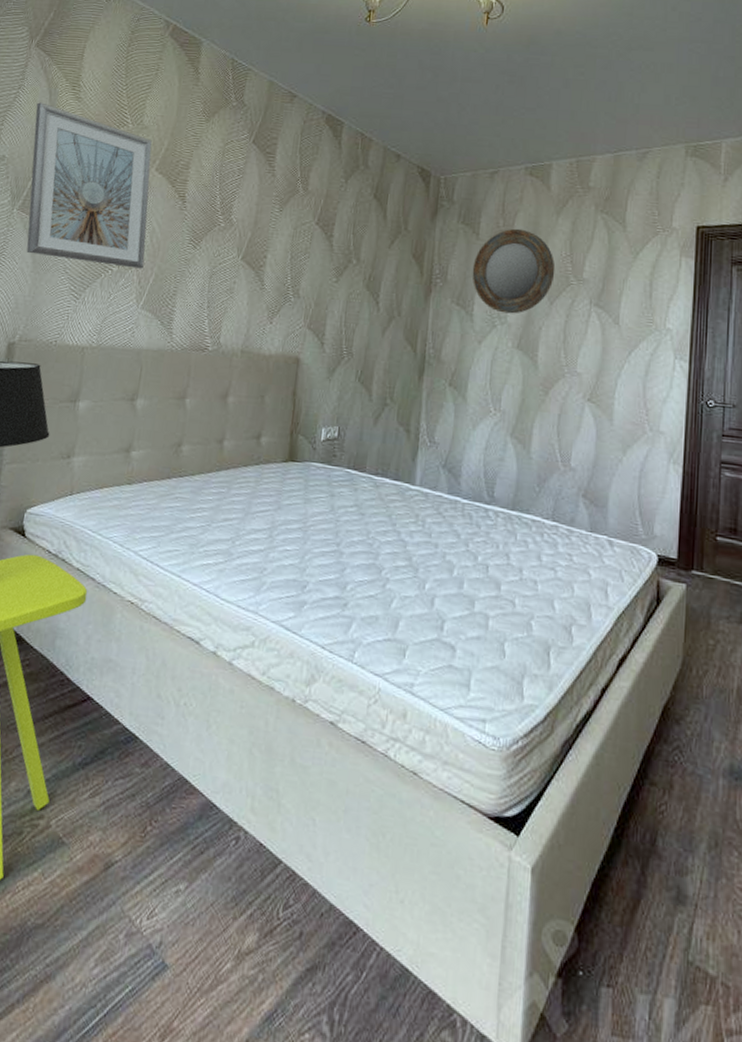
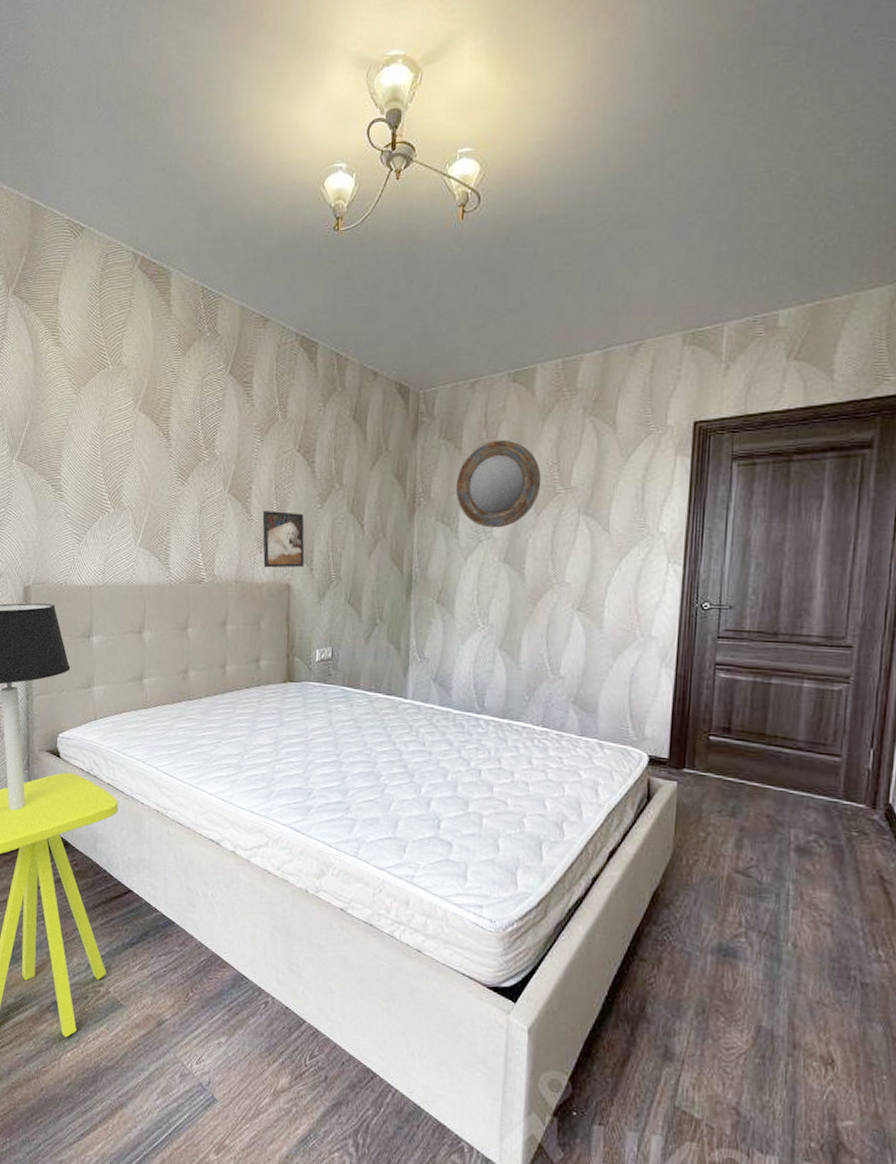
picture frame: present [26,102,152,269] -> none [21,351,137,509]
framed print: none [272,281,319,342] -> present [262,511,305,568]

